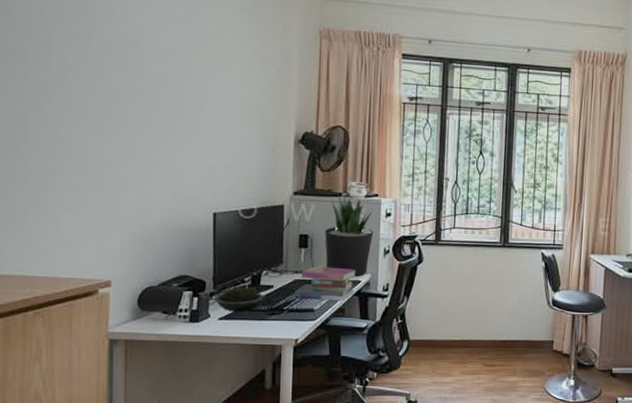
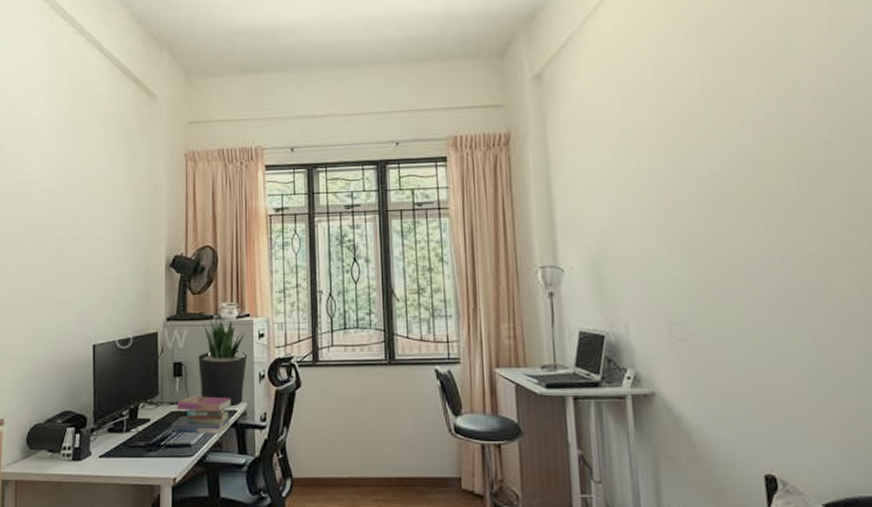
succulent plant: present [214,284,265,311] -> none [95,419,143,448]

